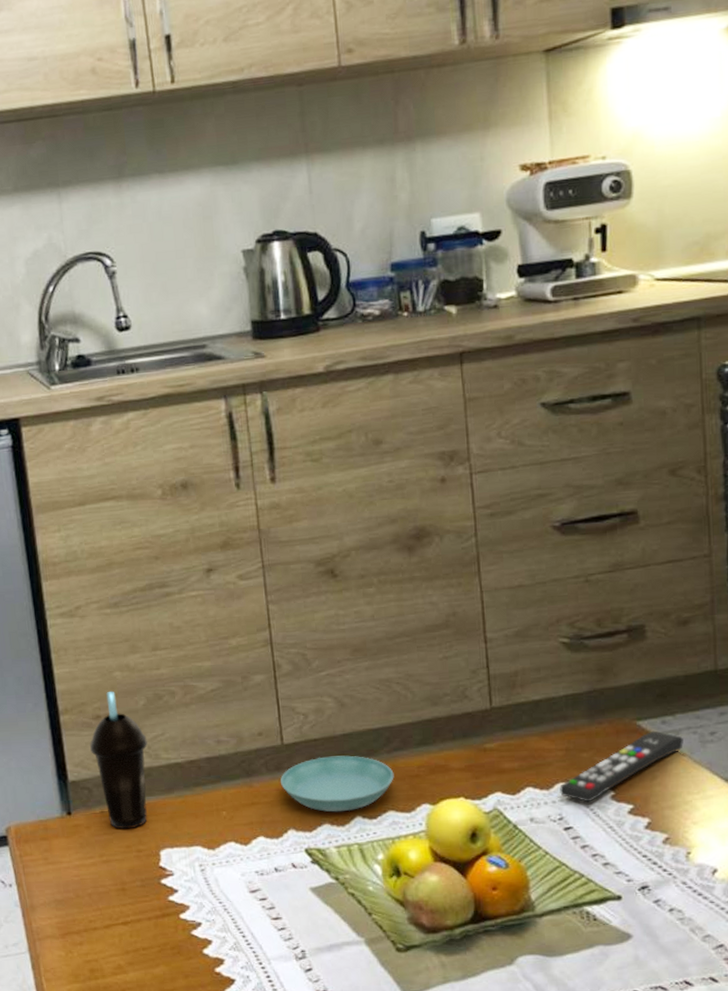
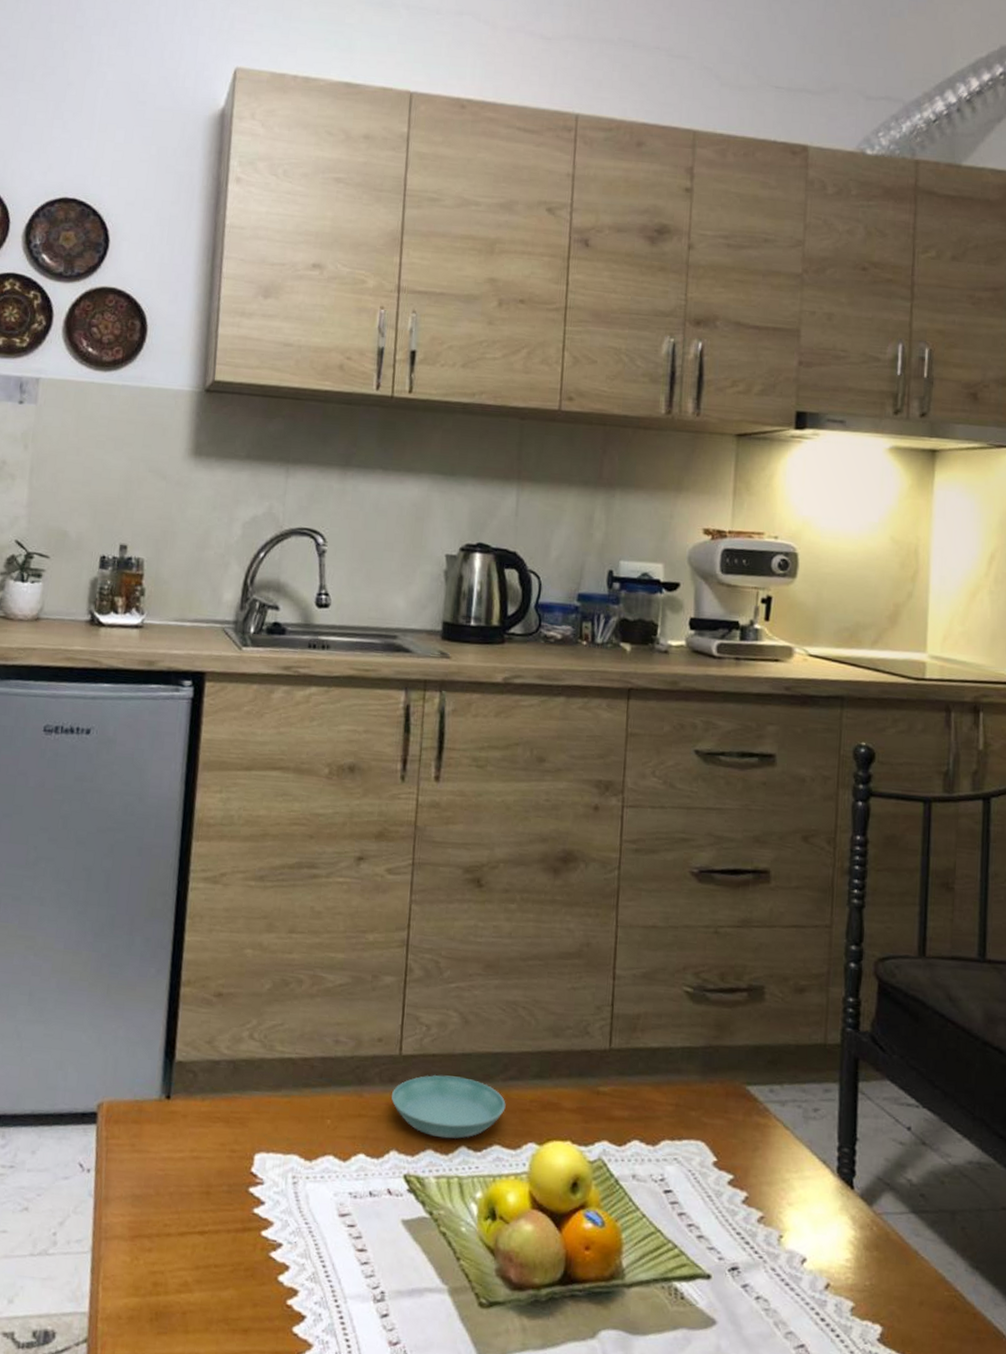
cup: present [90,691,148,829] -> none [205,968,265,1124]
remote control: present [560,730,683,802] -> none [665,1098,788,1166]

